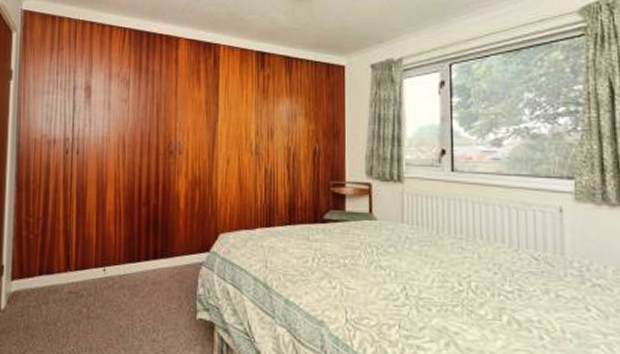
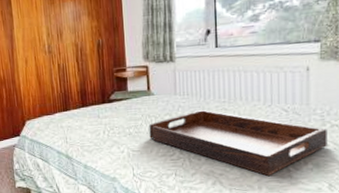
serving tray: none [368,244,589,344] -> present [149,109,327,177]

